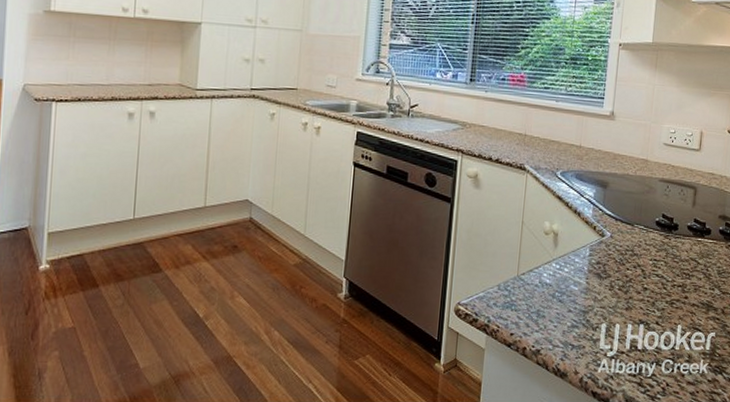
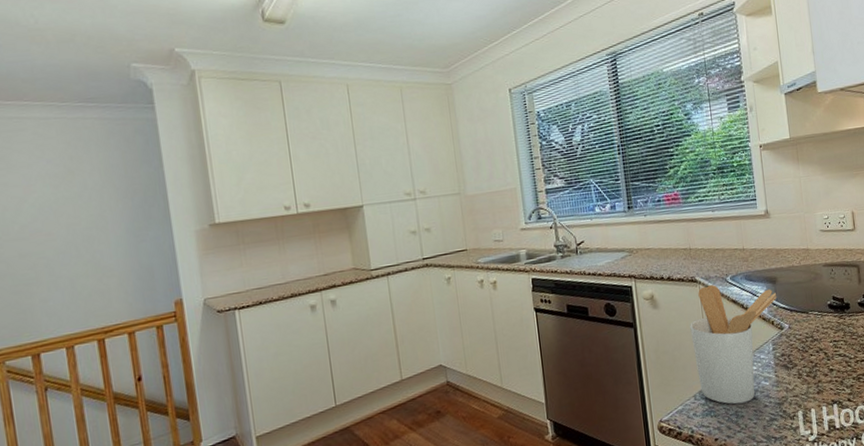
utensil holder: none [506,176,605,303] -> present [690,285,777,405]

